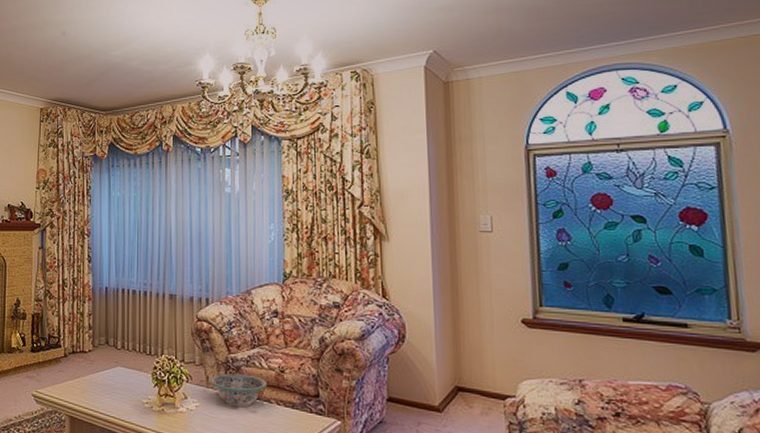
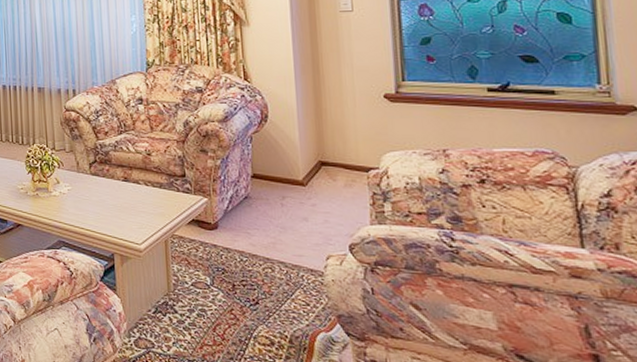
decorative bowl: present [210,373,268,408] -> none [80,158,136,189]

